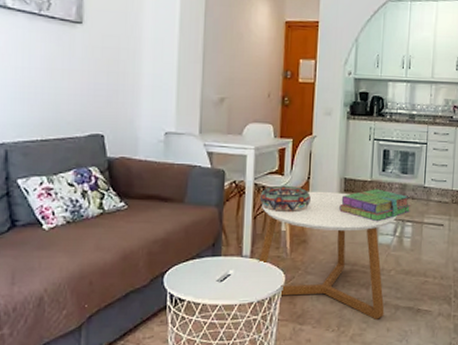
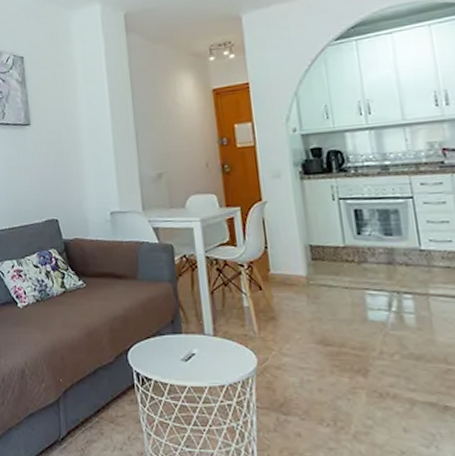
coffee table: present [258,191,397,319] -> none [217,261,396,416]
decorative bowl: present [259,185,311,211] -> none [213,256,273,285]
stack of books: present [339,189,410,222] -> none [309,255,406,295]

